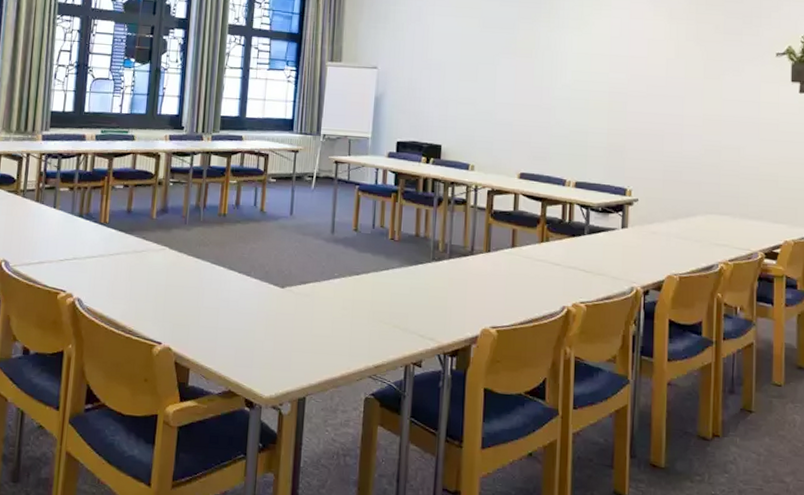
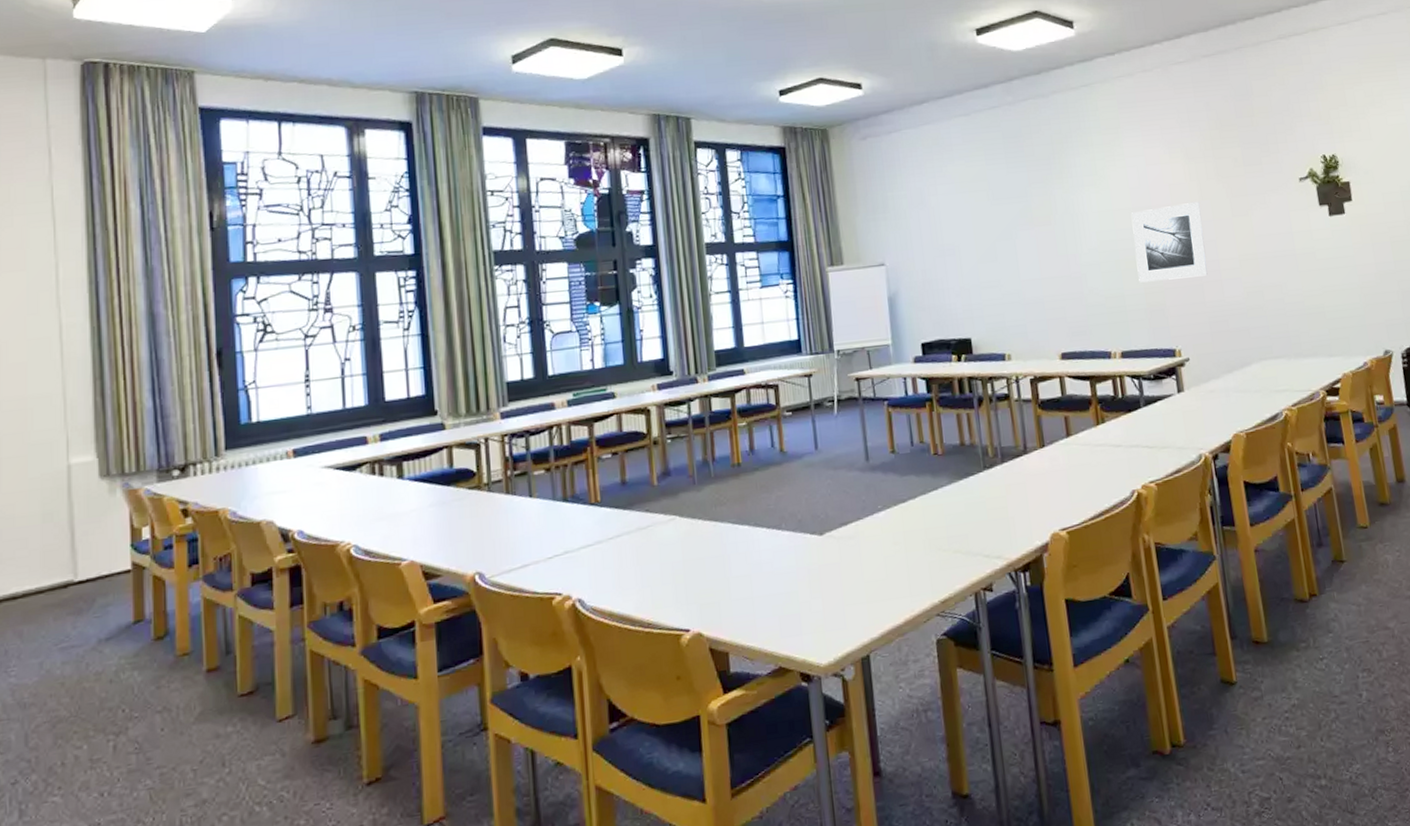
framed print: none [604,58,674,128] -> present [1131,202,1208,283]

